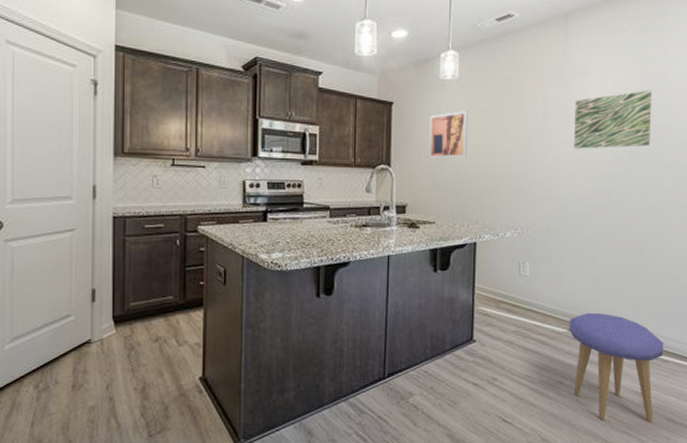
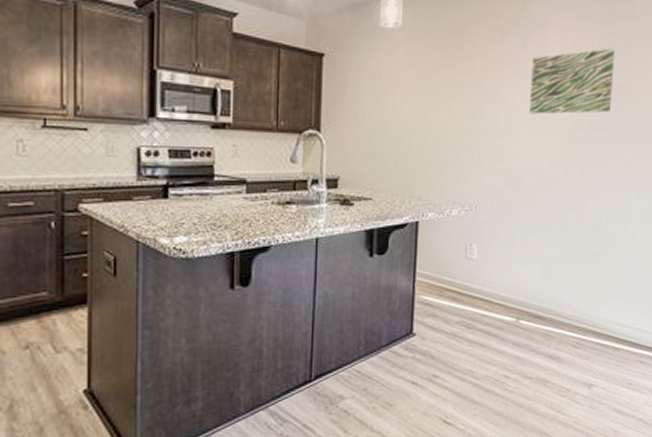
wall art: present [429,111,469,159] -> none [366,66,414,124]
stool: present [569,312,664,423] -> none [518,298,616,416]

